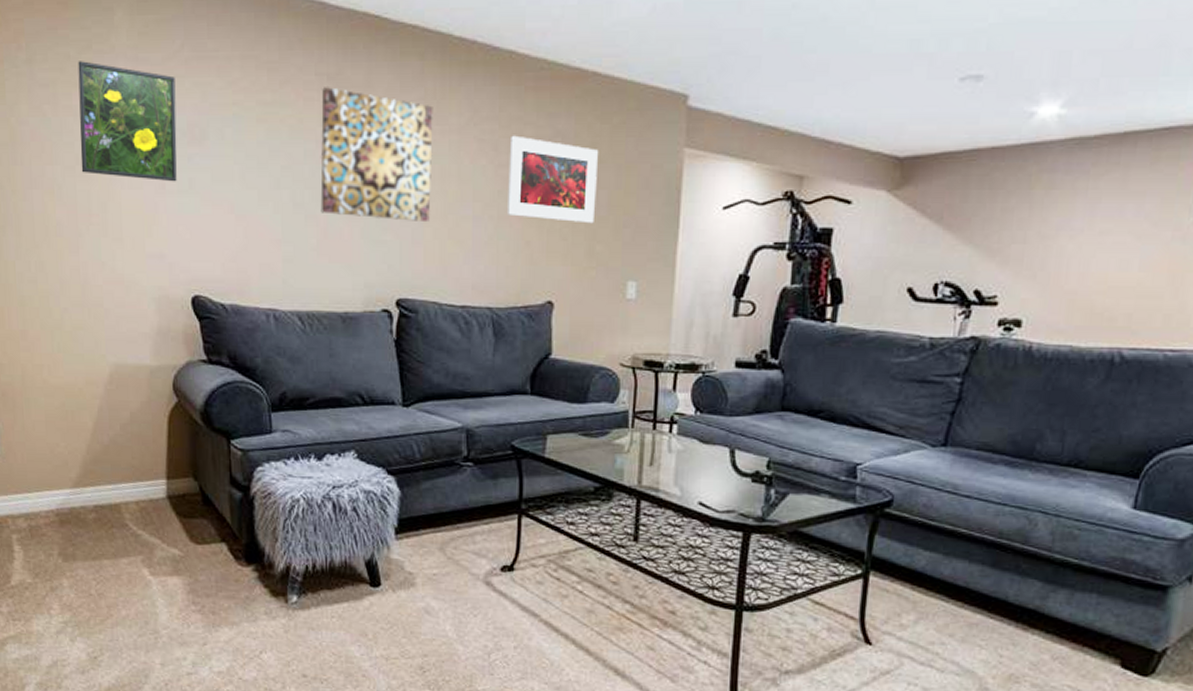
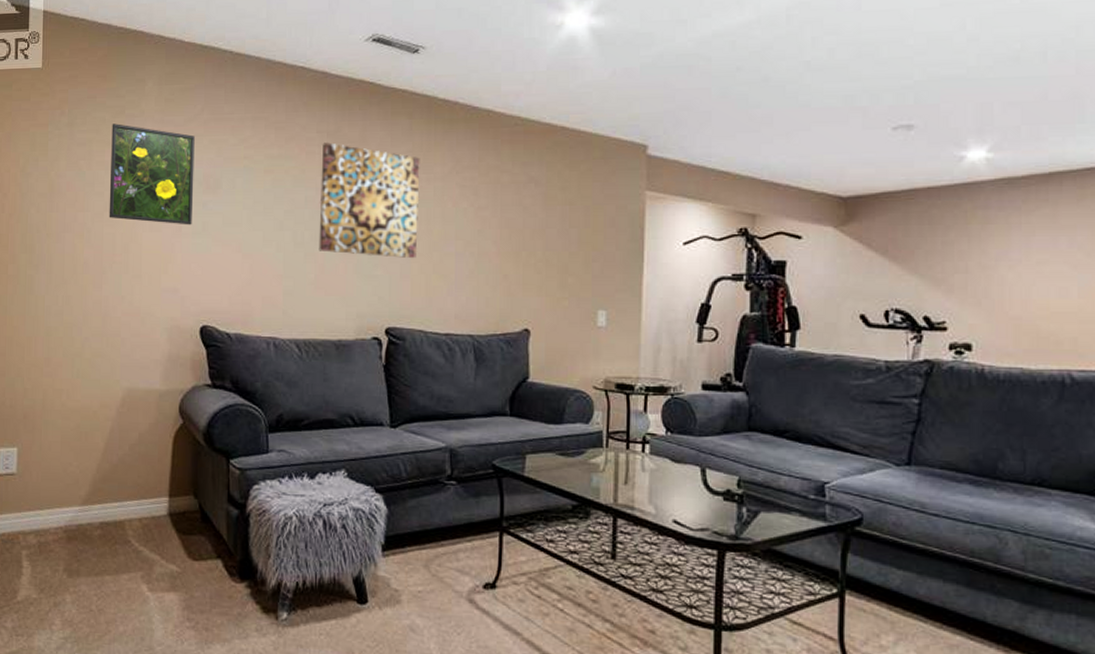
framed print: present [506,135,598,224] -> none [486,181,567,259]

